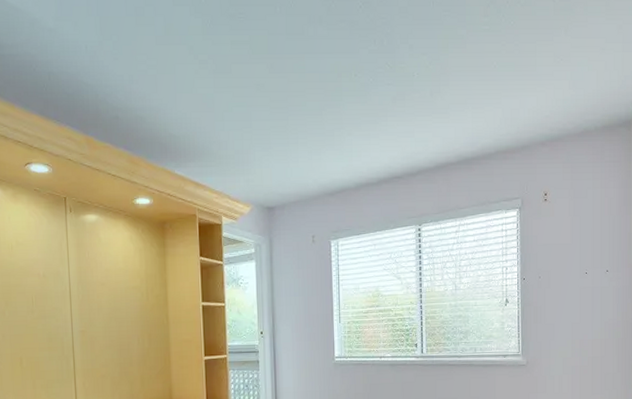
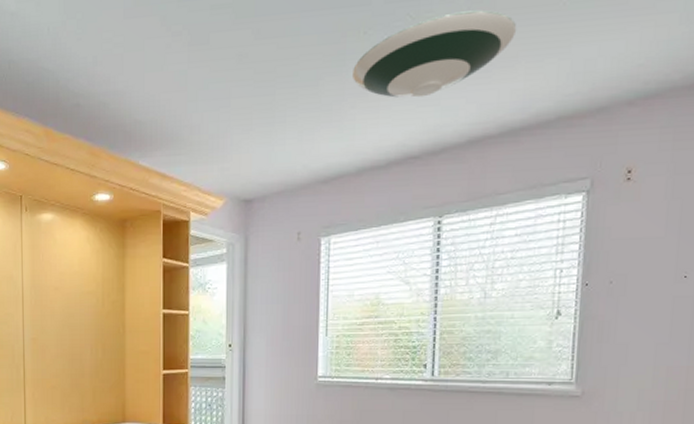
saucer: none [348,65,465,130] -> present [353,10,517,98]

